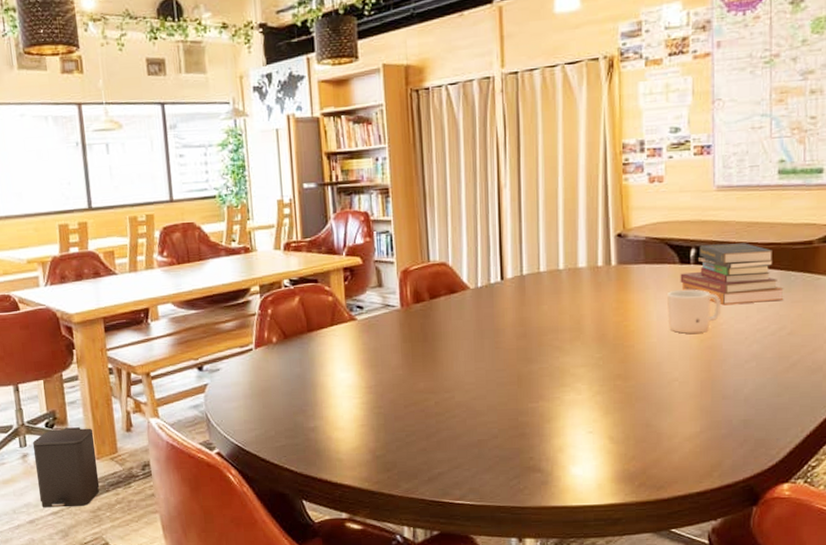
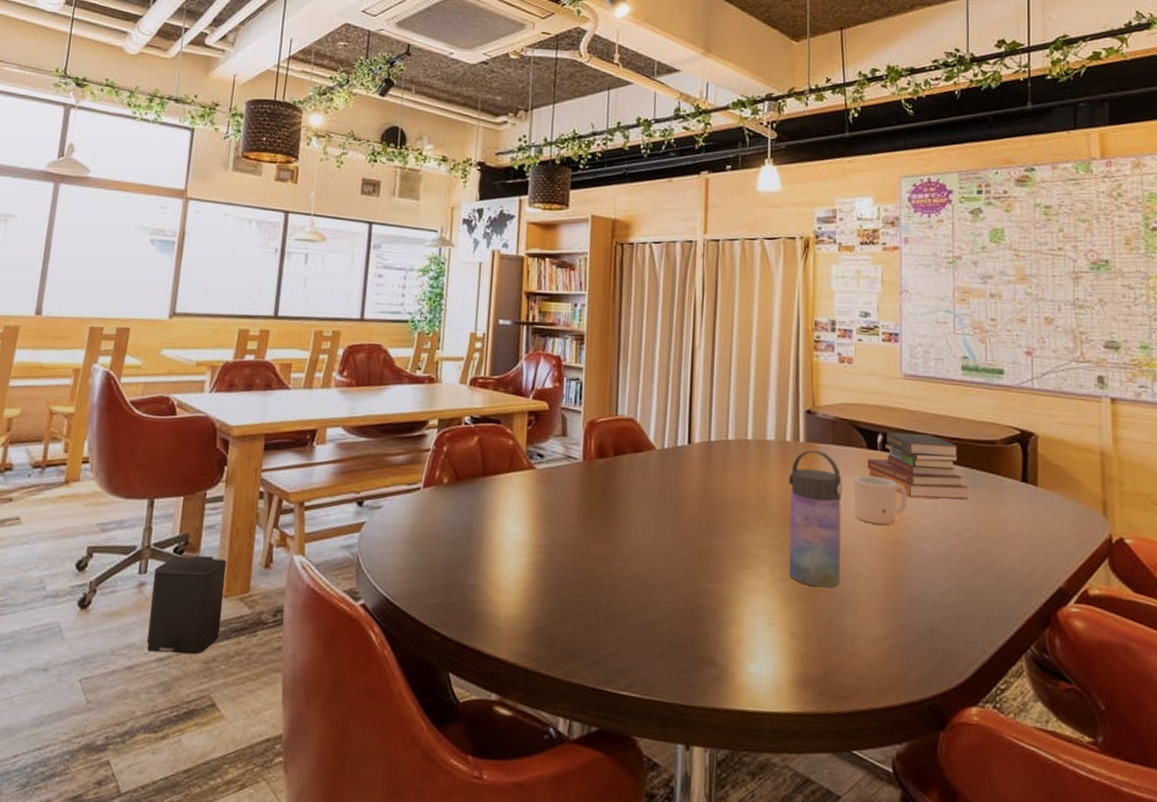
water bottle: none [602,271,657,396] -> present [788,449,843,588]

